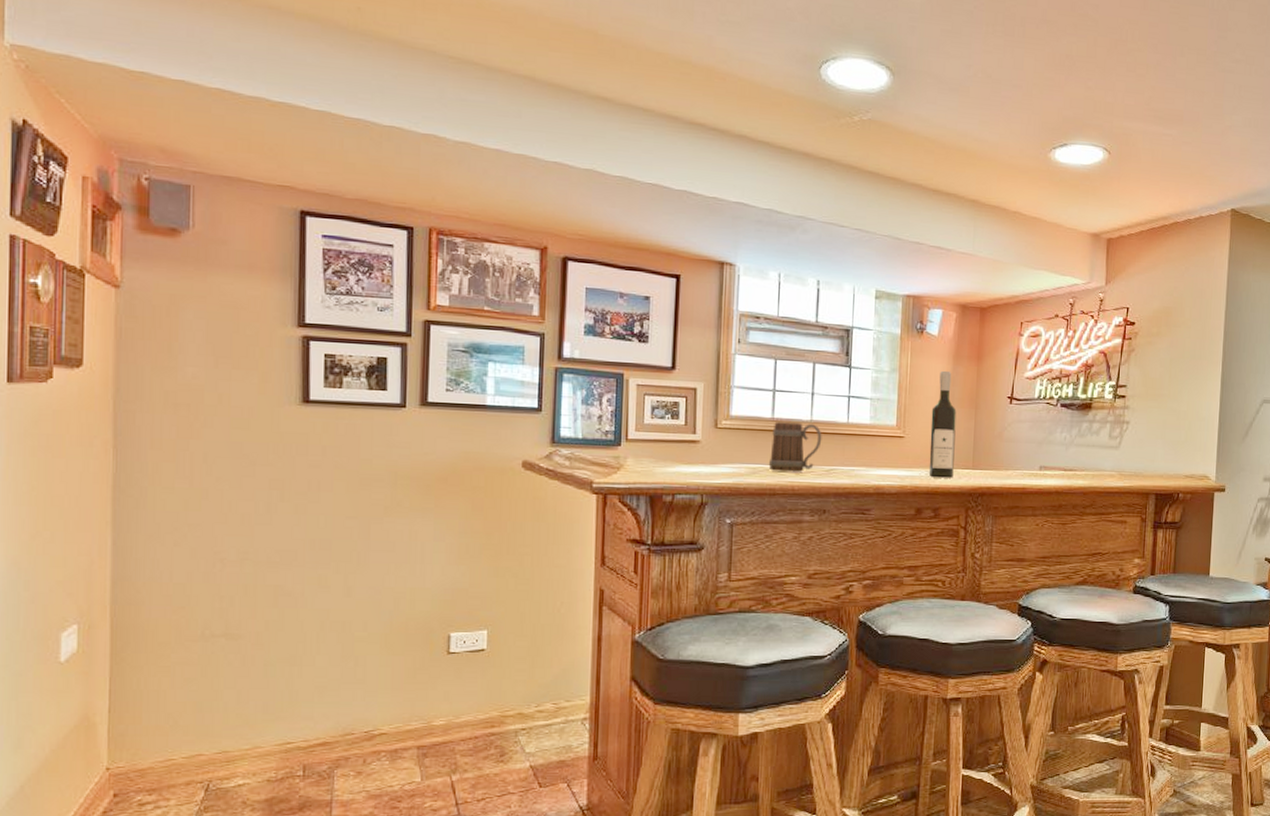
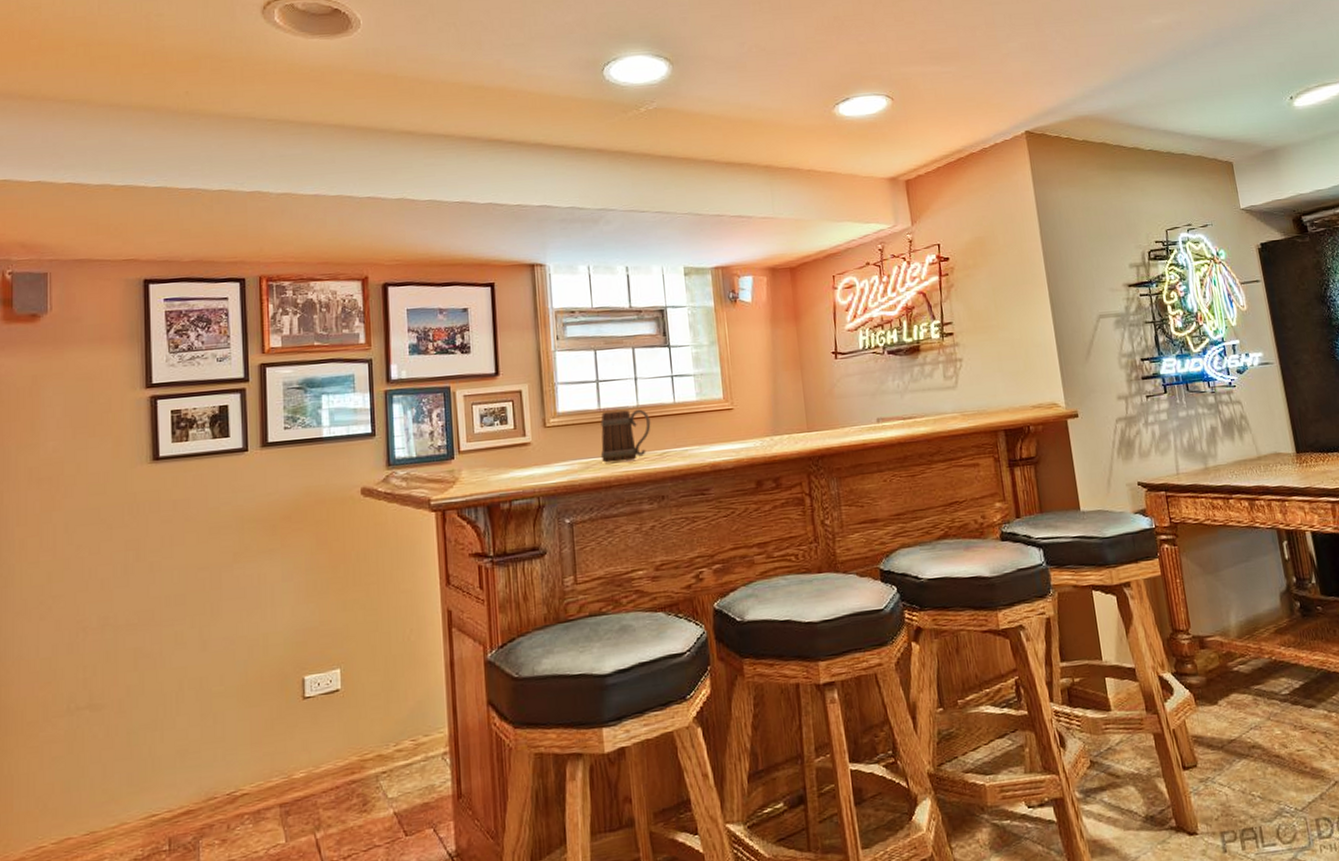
bottle: present [928,370,957,478] -> none [756,335,789,447]

